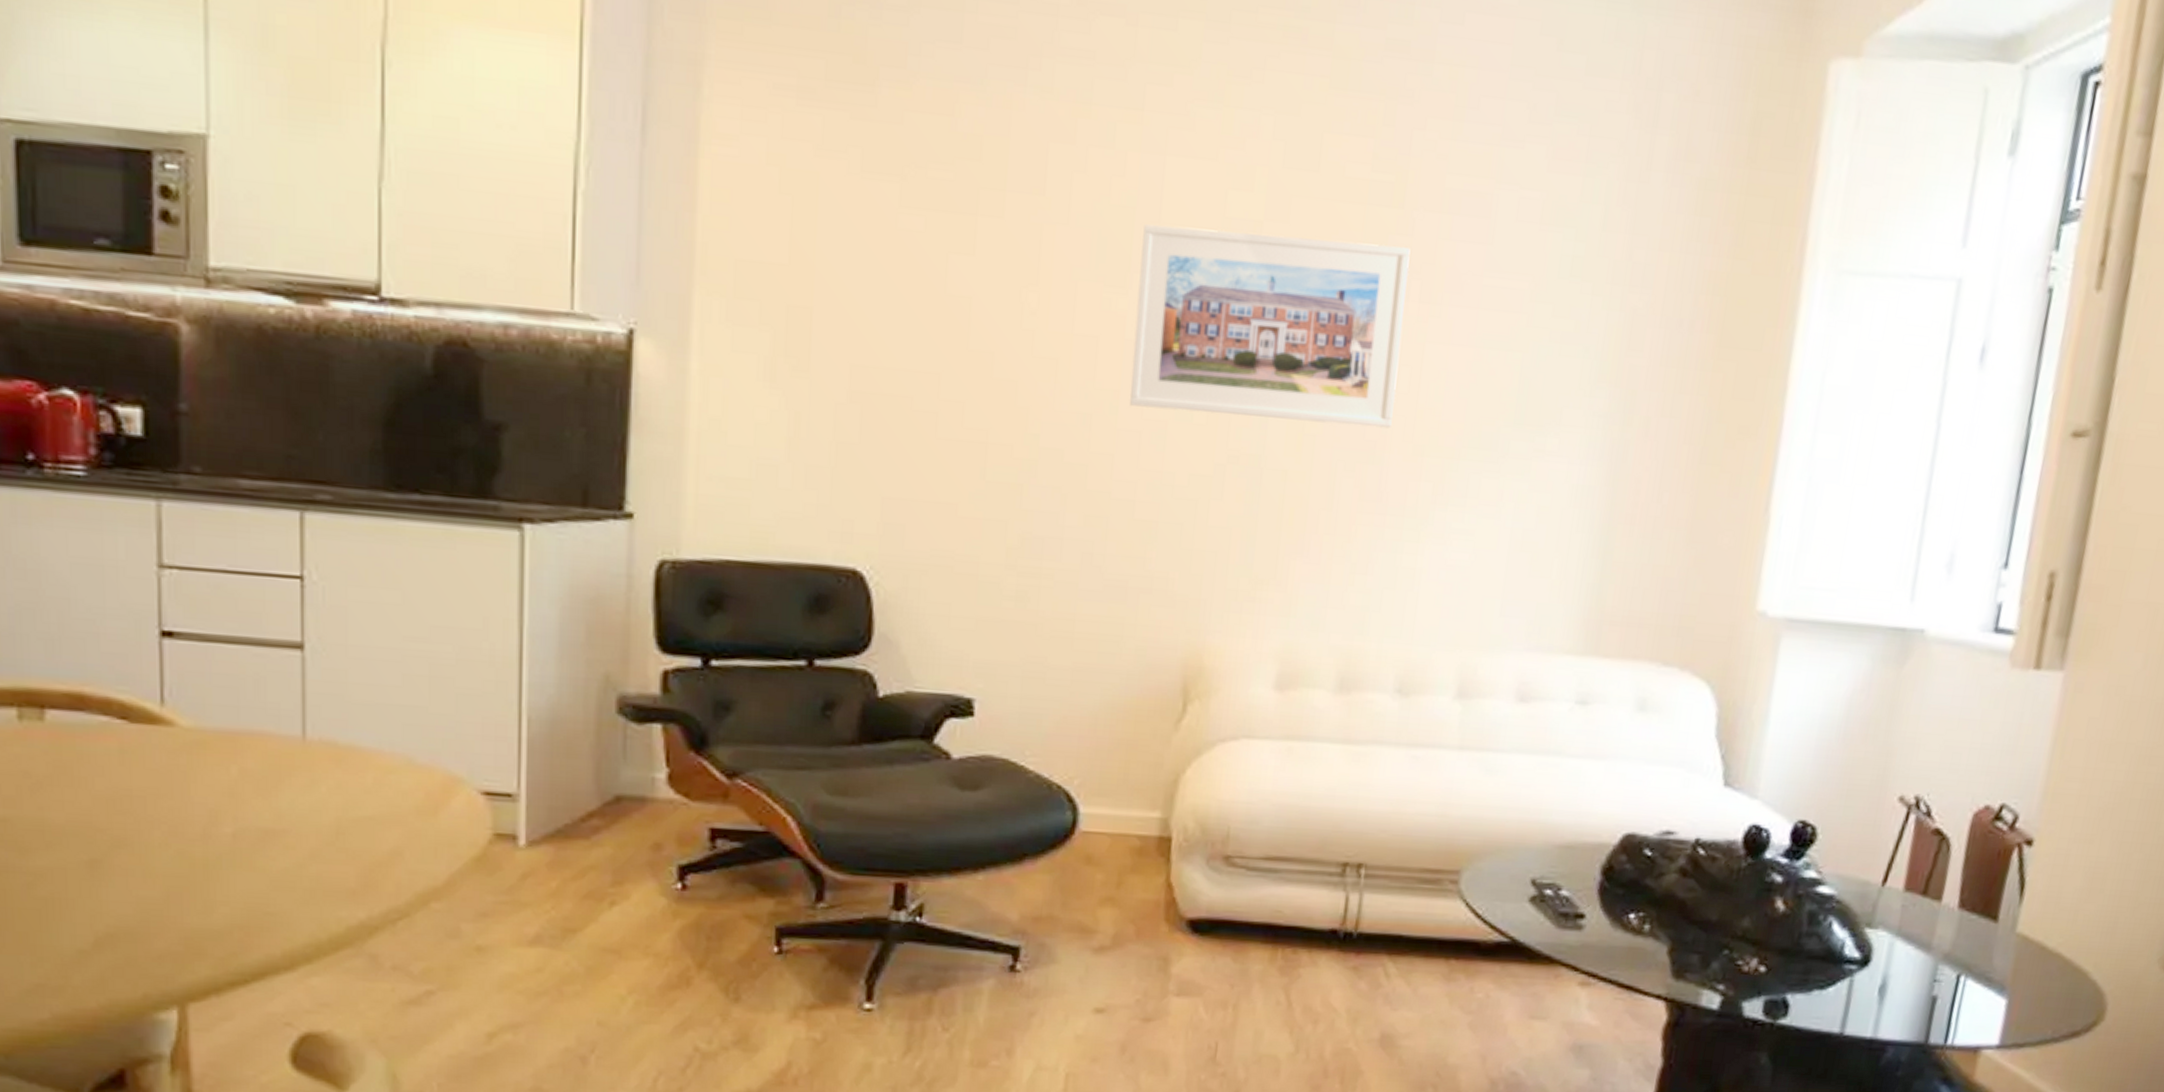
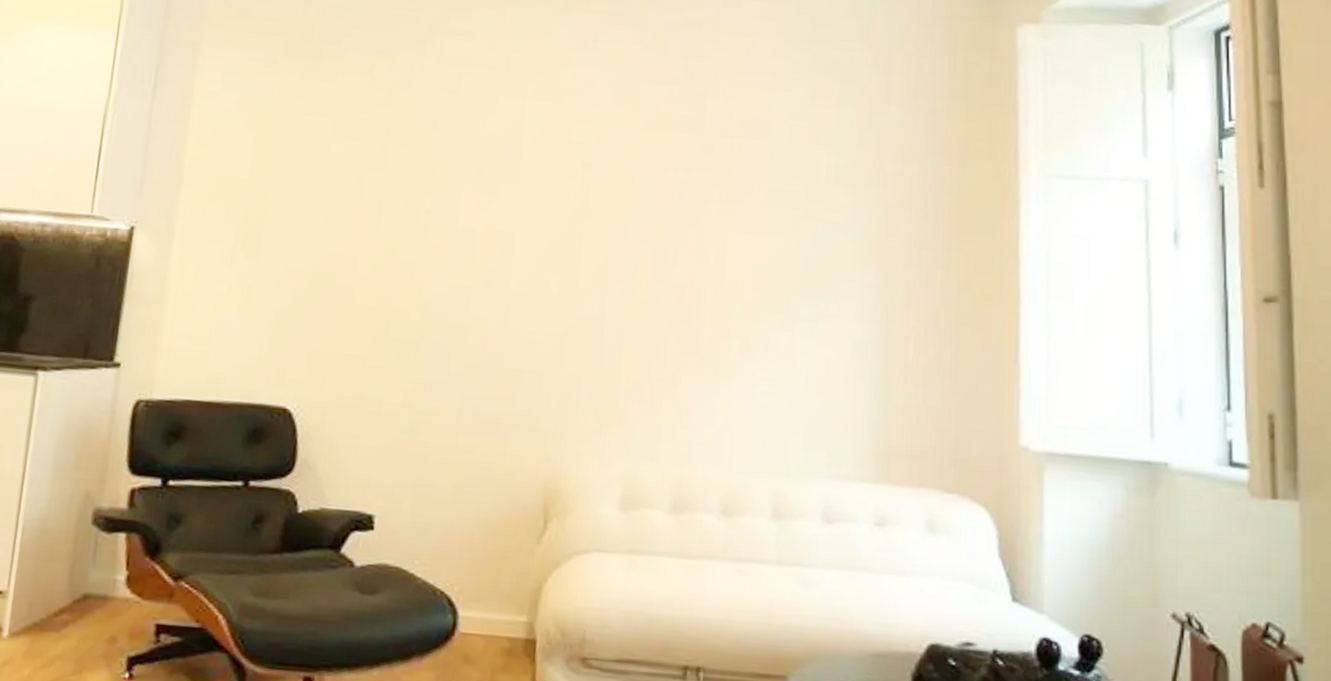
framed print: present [1129,224,1411,429] -> none [499,148,711,297]

